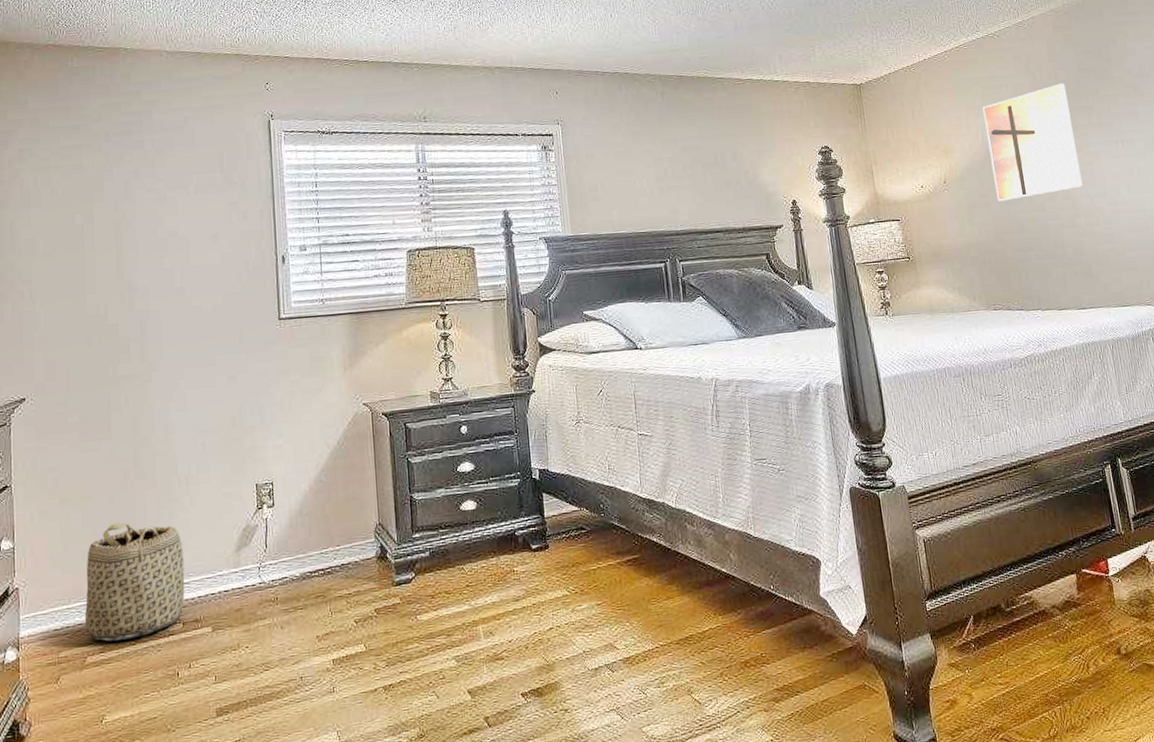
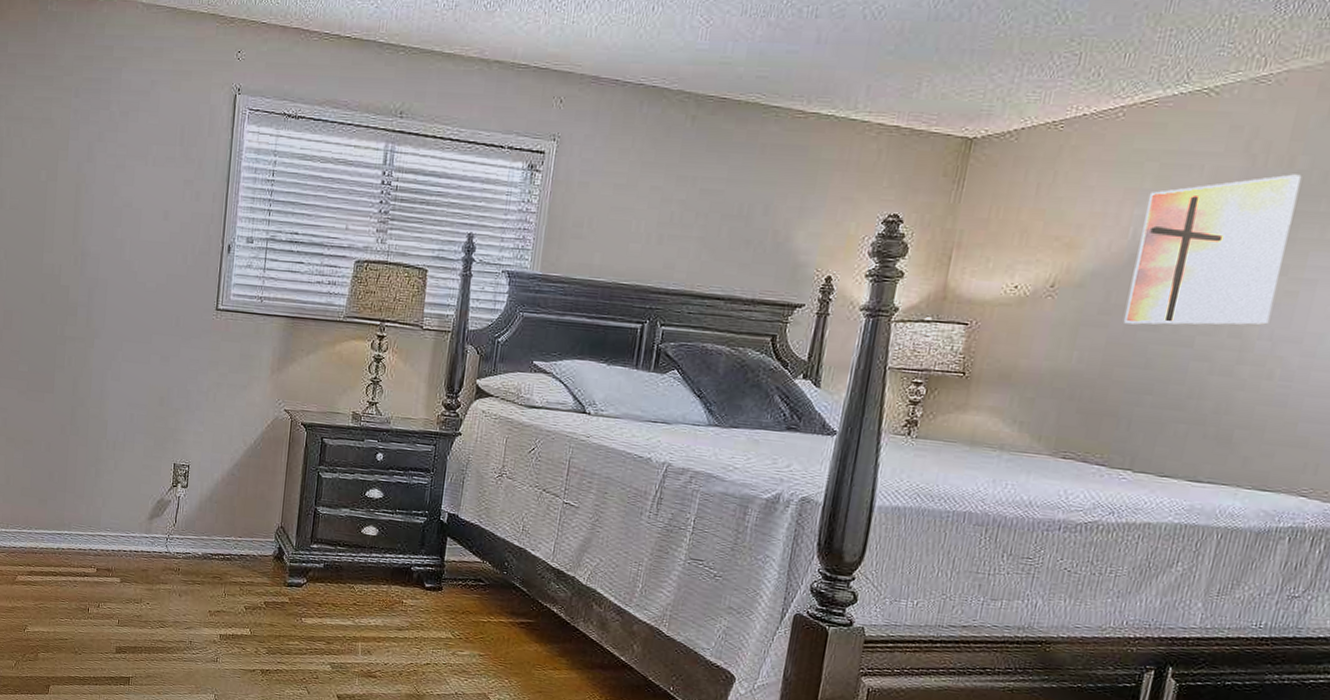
basket: present [84,522,185,642] -> none [18,469,104,571]

